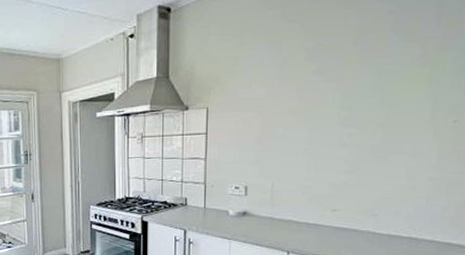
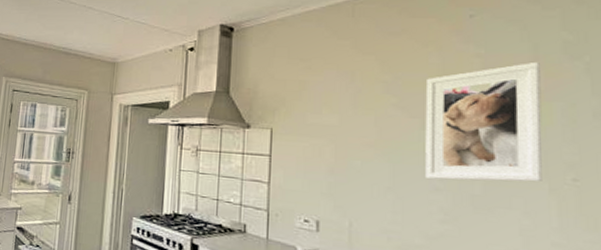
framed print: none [336,12,443,137] -> present [425,61,543,182]

